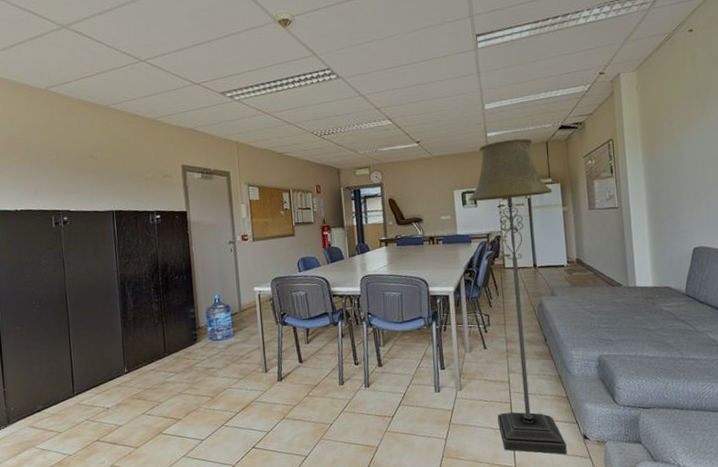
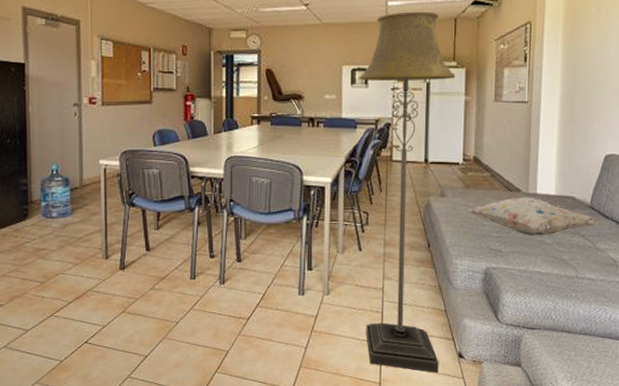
decorative pillow: none [577,290,696,325] -> present [468,197,599,236]

